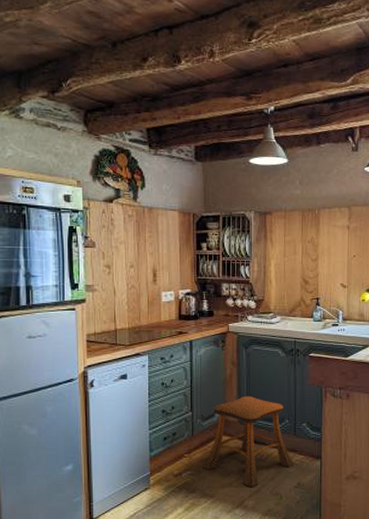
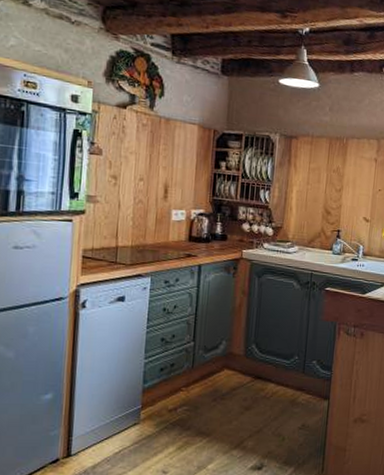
stool: present [203,395,294,487] -> none [201,328,300,426]

